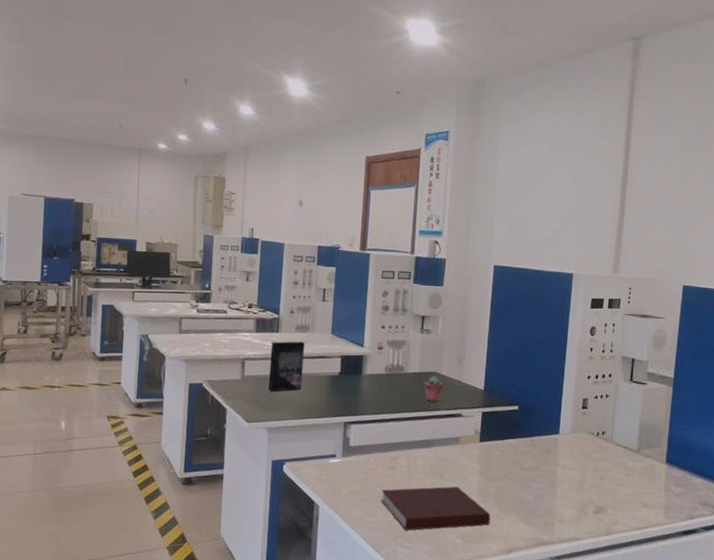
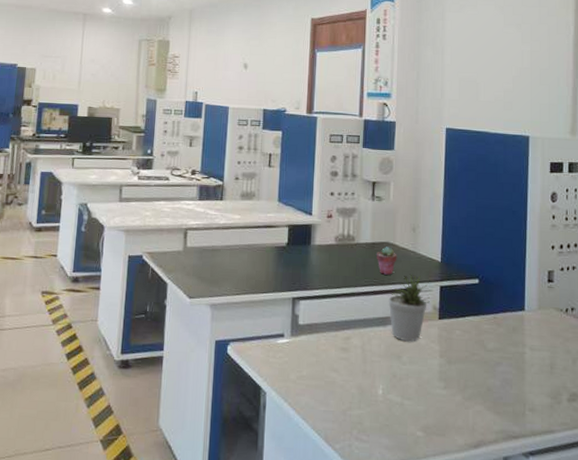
book: present [269,341,305,392] -> none [212,209,251,265]
notebook: present [381,486,491,531] -> none [333,370,454,422]
potted plant: none [433,401,472,462] -> present [388,274,430,342]

